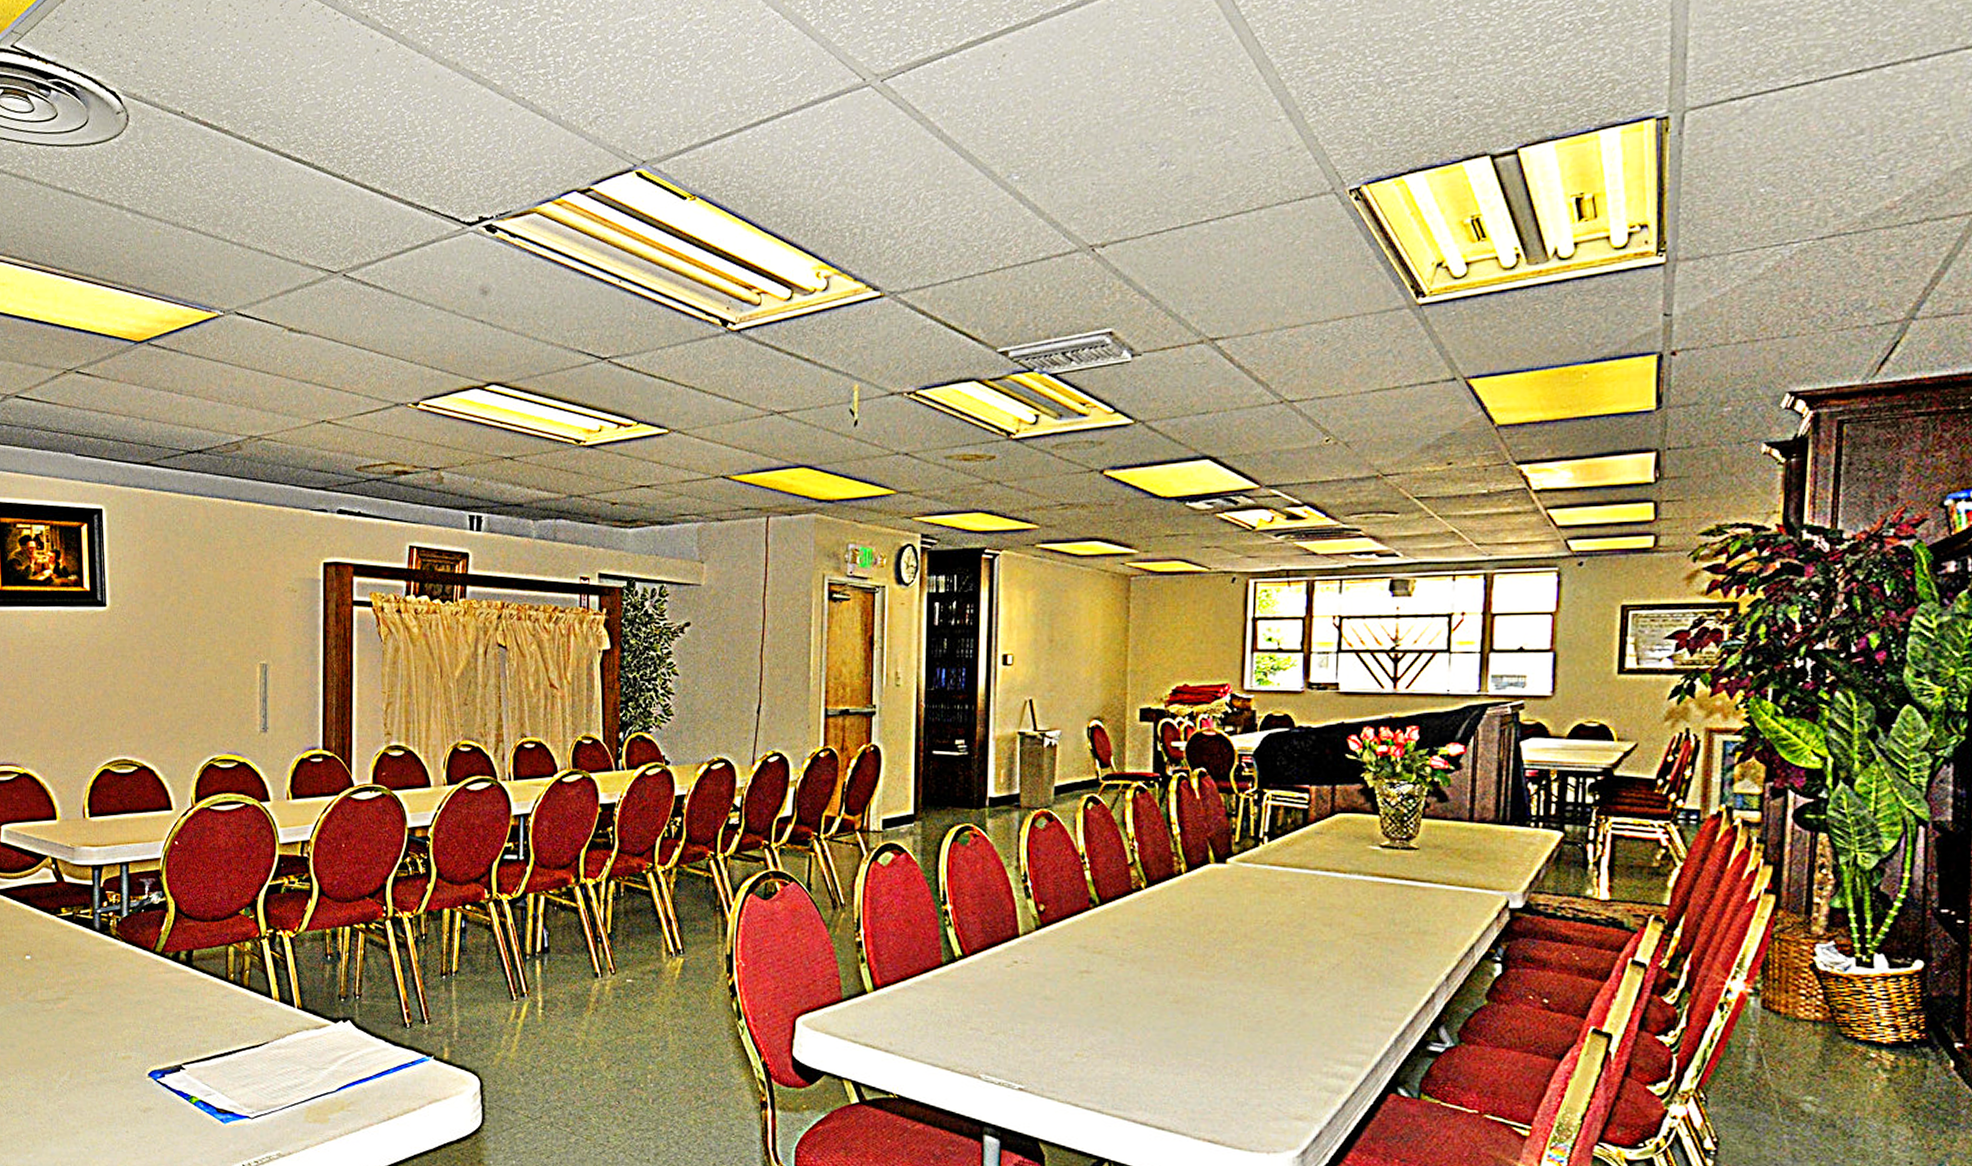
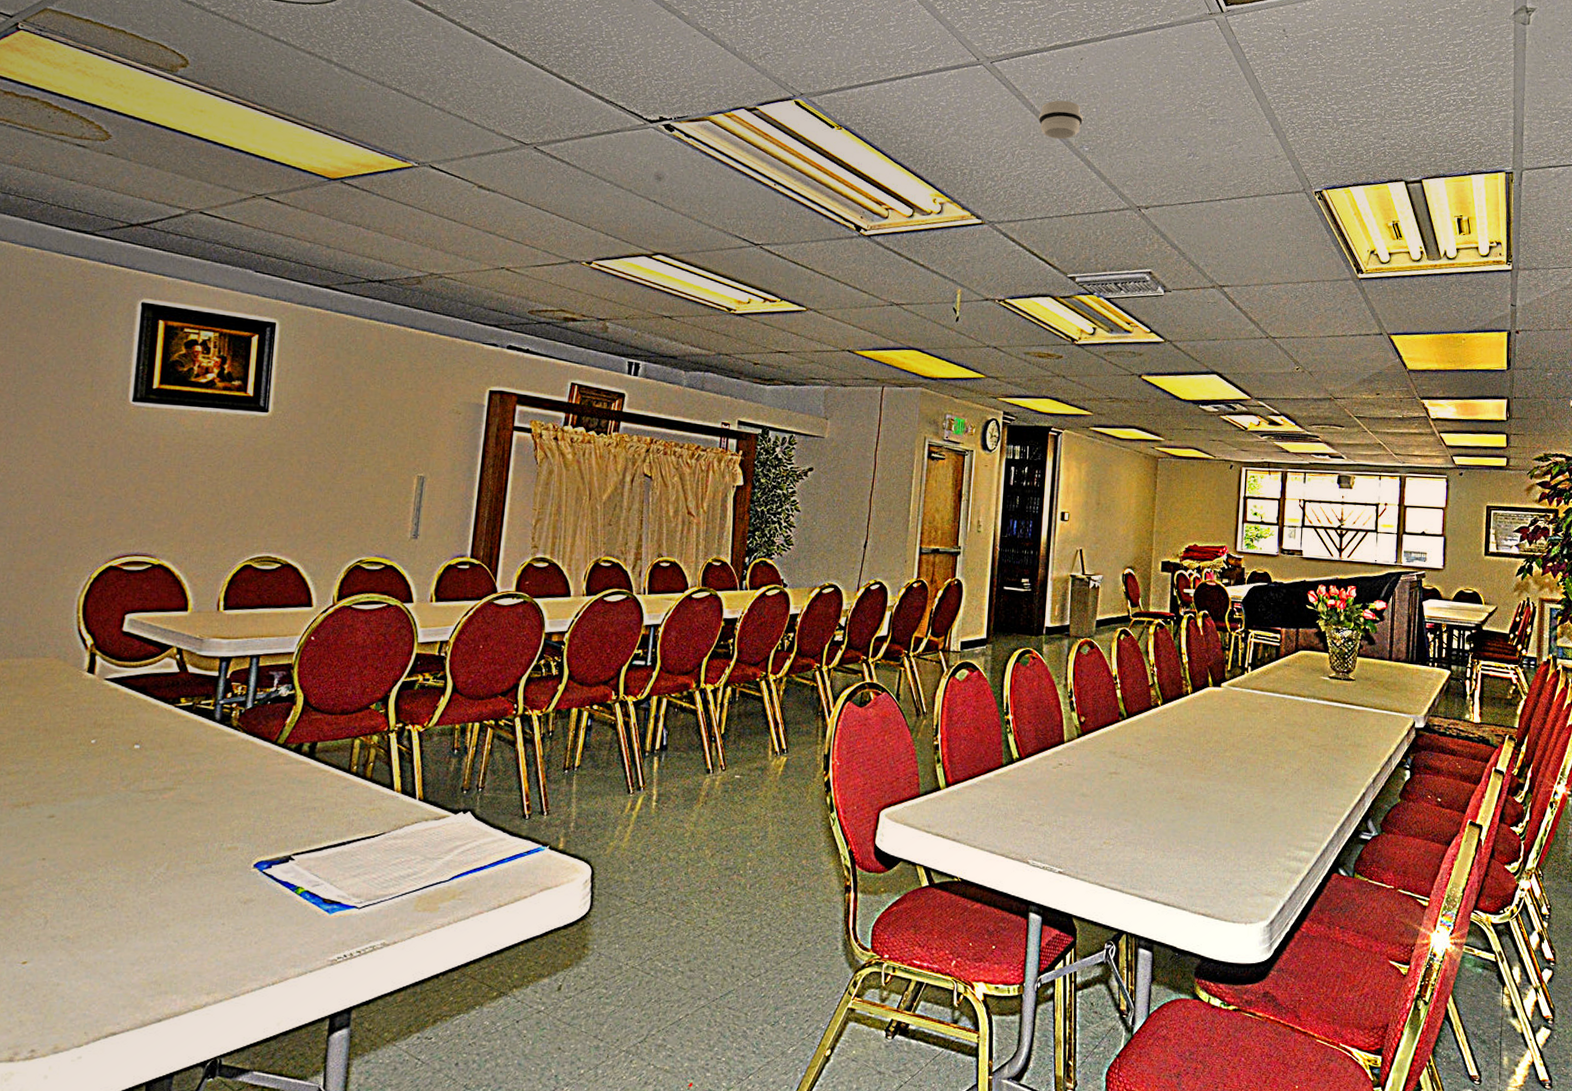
smoke detector: none [948,115,1009,171] -> present [1038,100,1083,140]

